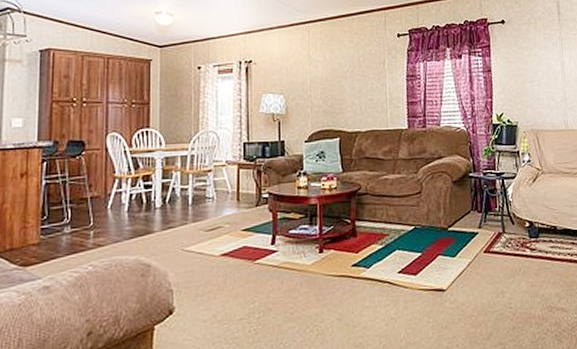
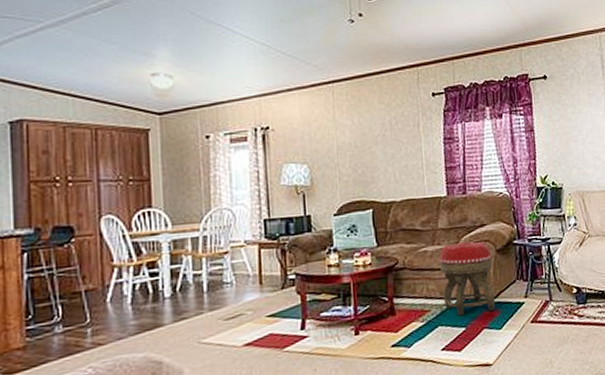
footstool: none [399,172,451,242] -> present [439,241,496,316]

